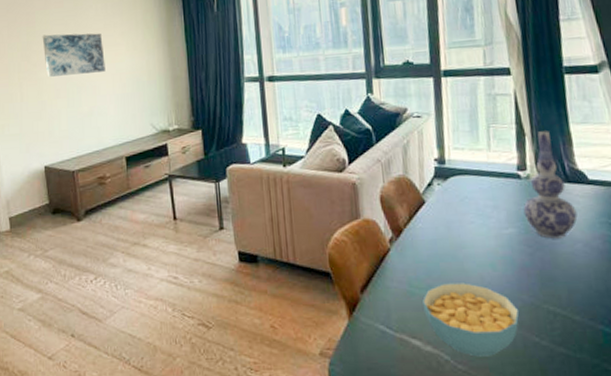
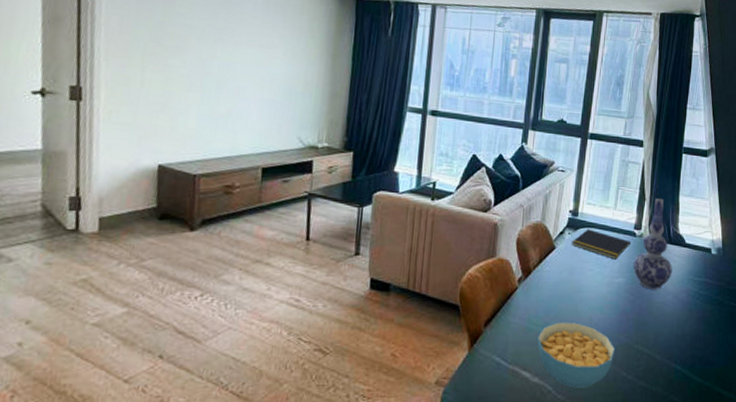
wall art: present [42,33,106,77] -> none [180,18,257,73]
notepad: none [443,176,517,208] -> present [572,229,631,260]

